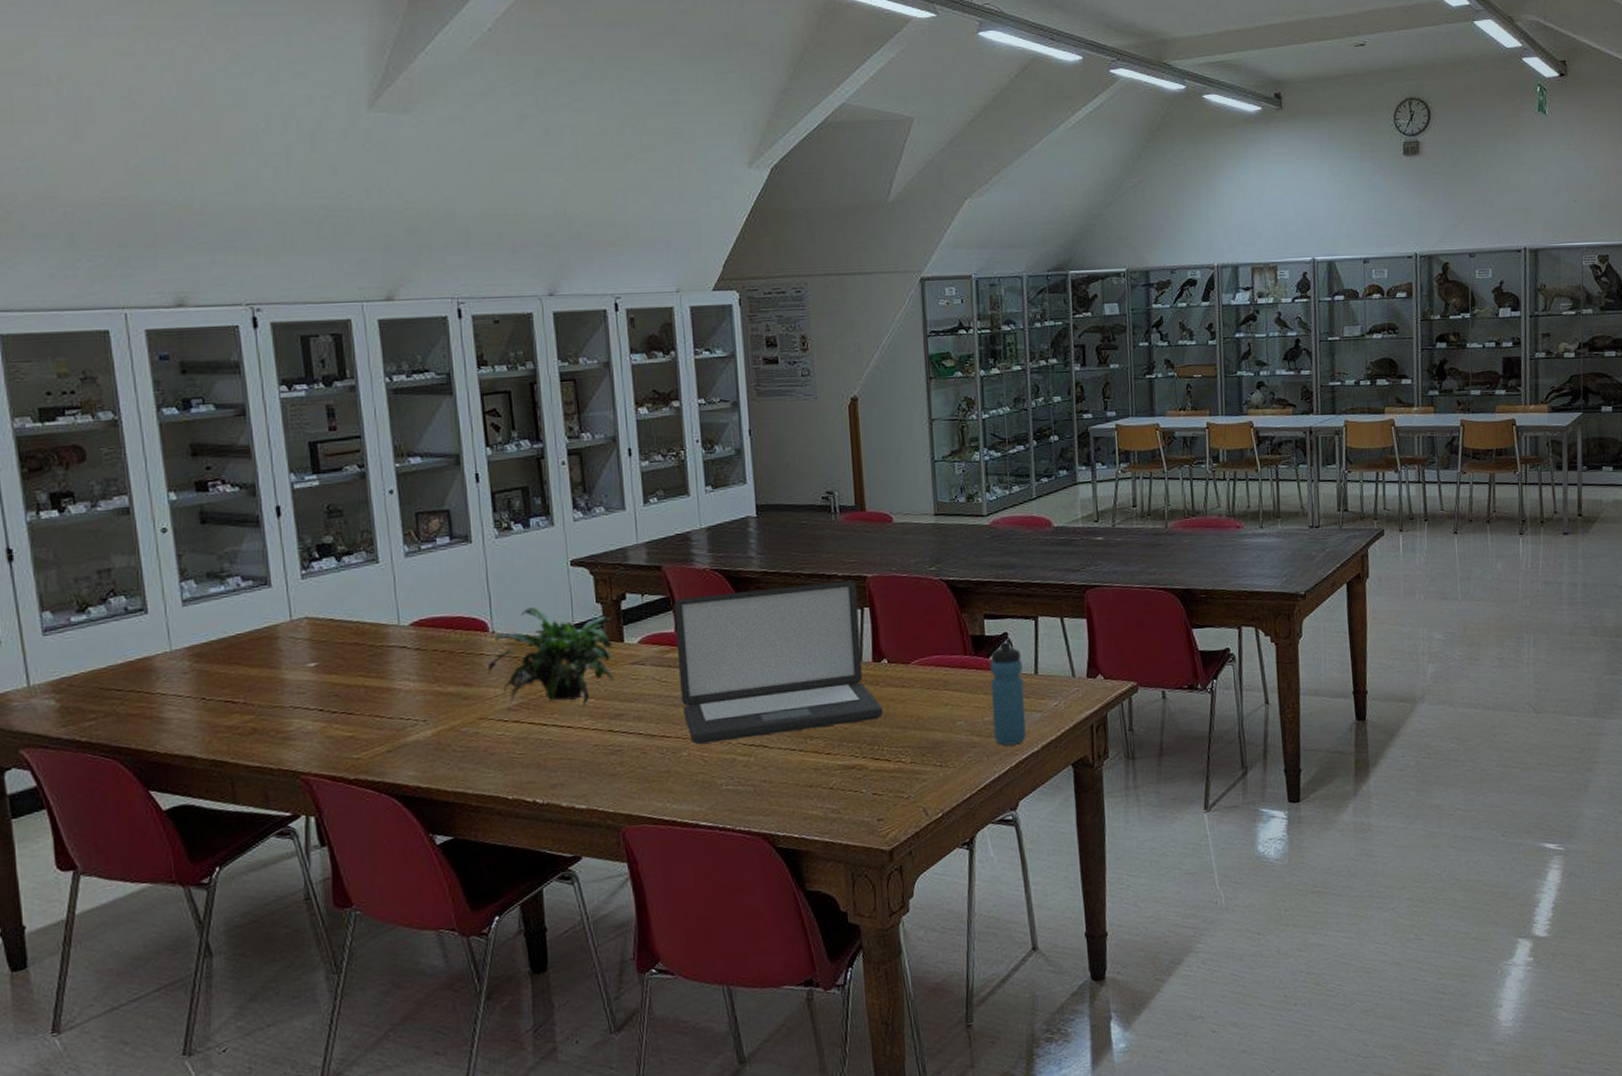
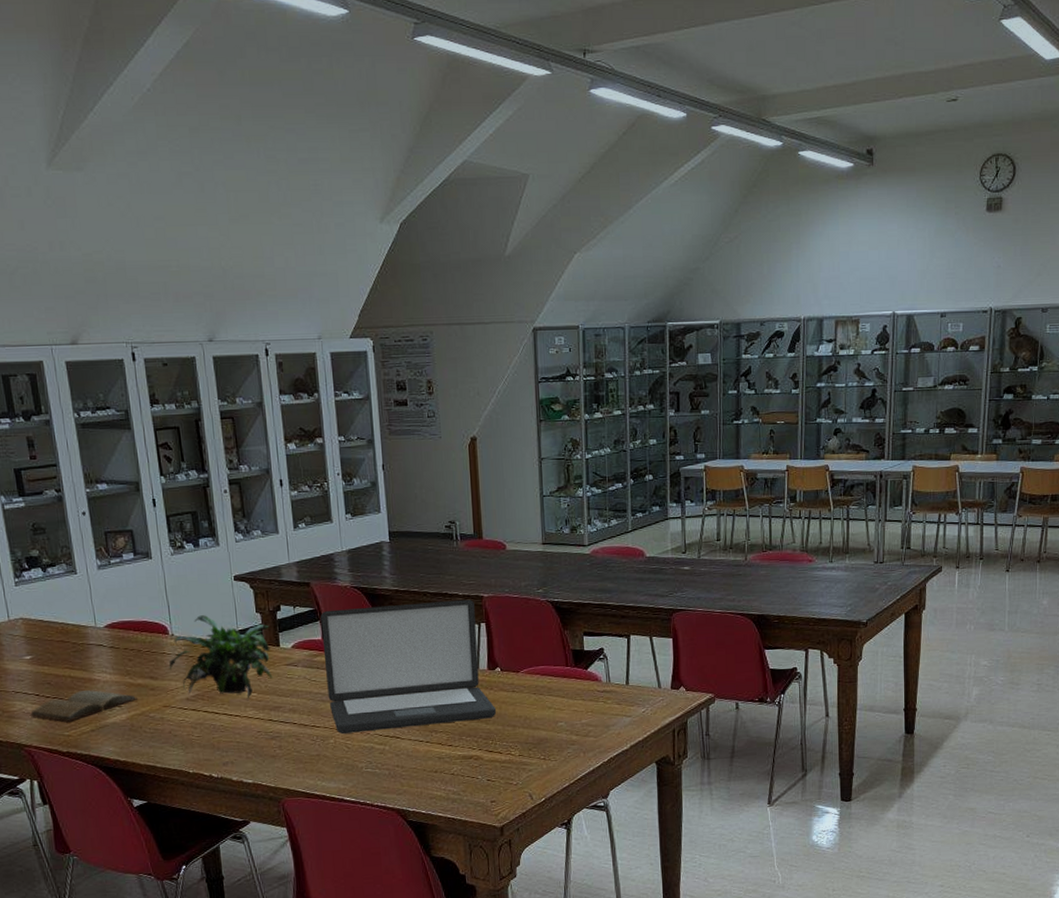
book: none [309,701,447,743] -> present [29,690,137,723]
water bottle: present [990,642,1026,746] -> none [588,656,617,744]

